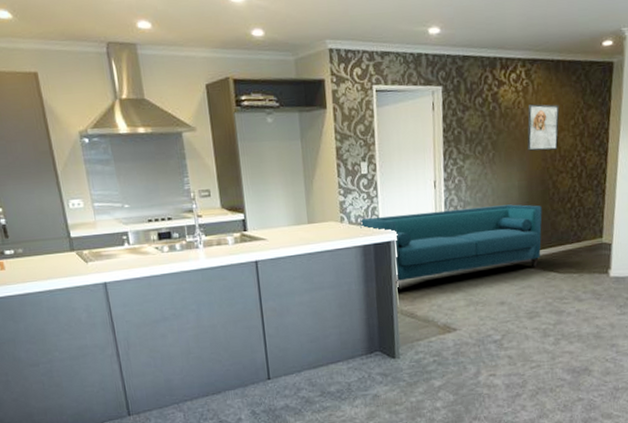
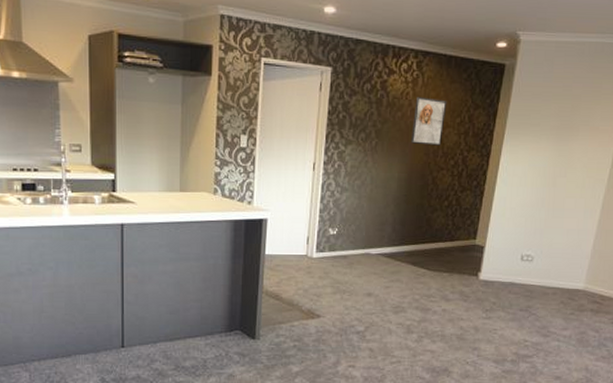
sofa: present [360,204,542,284] -> none [233,192,419,263]

